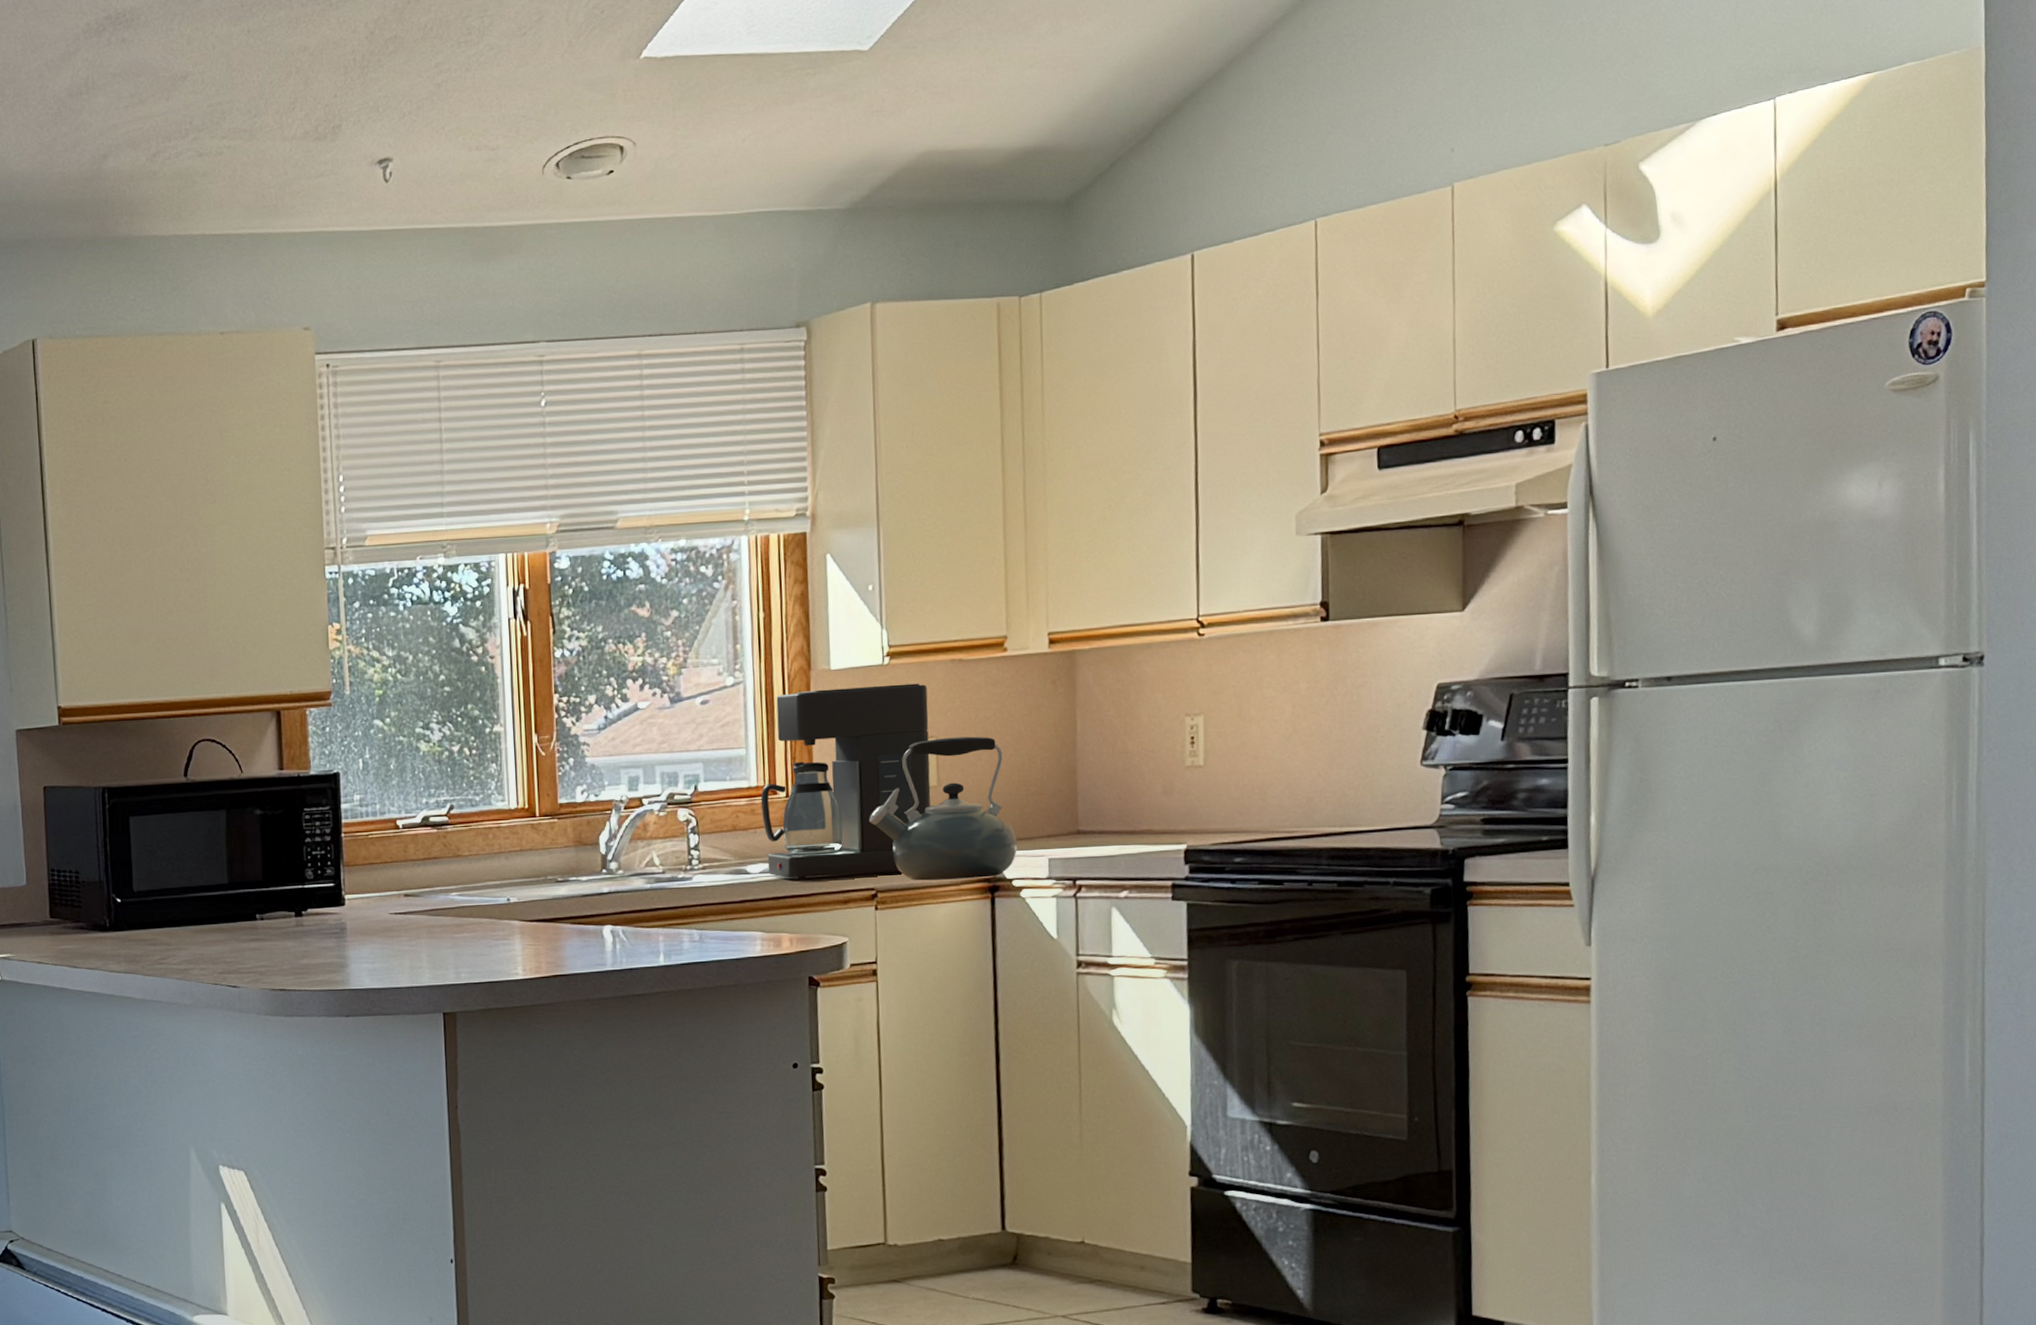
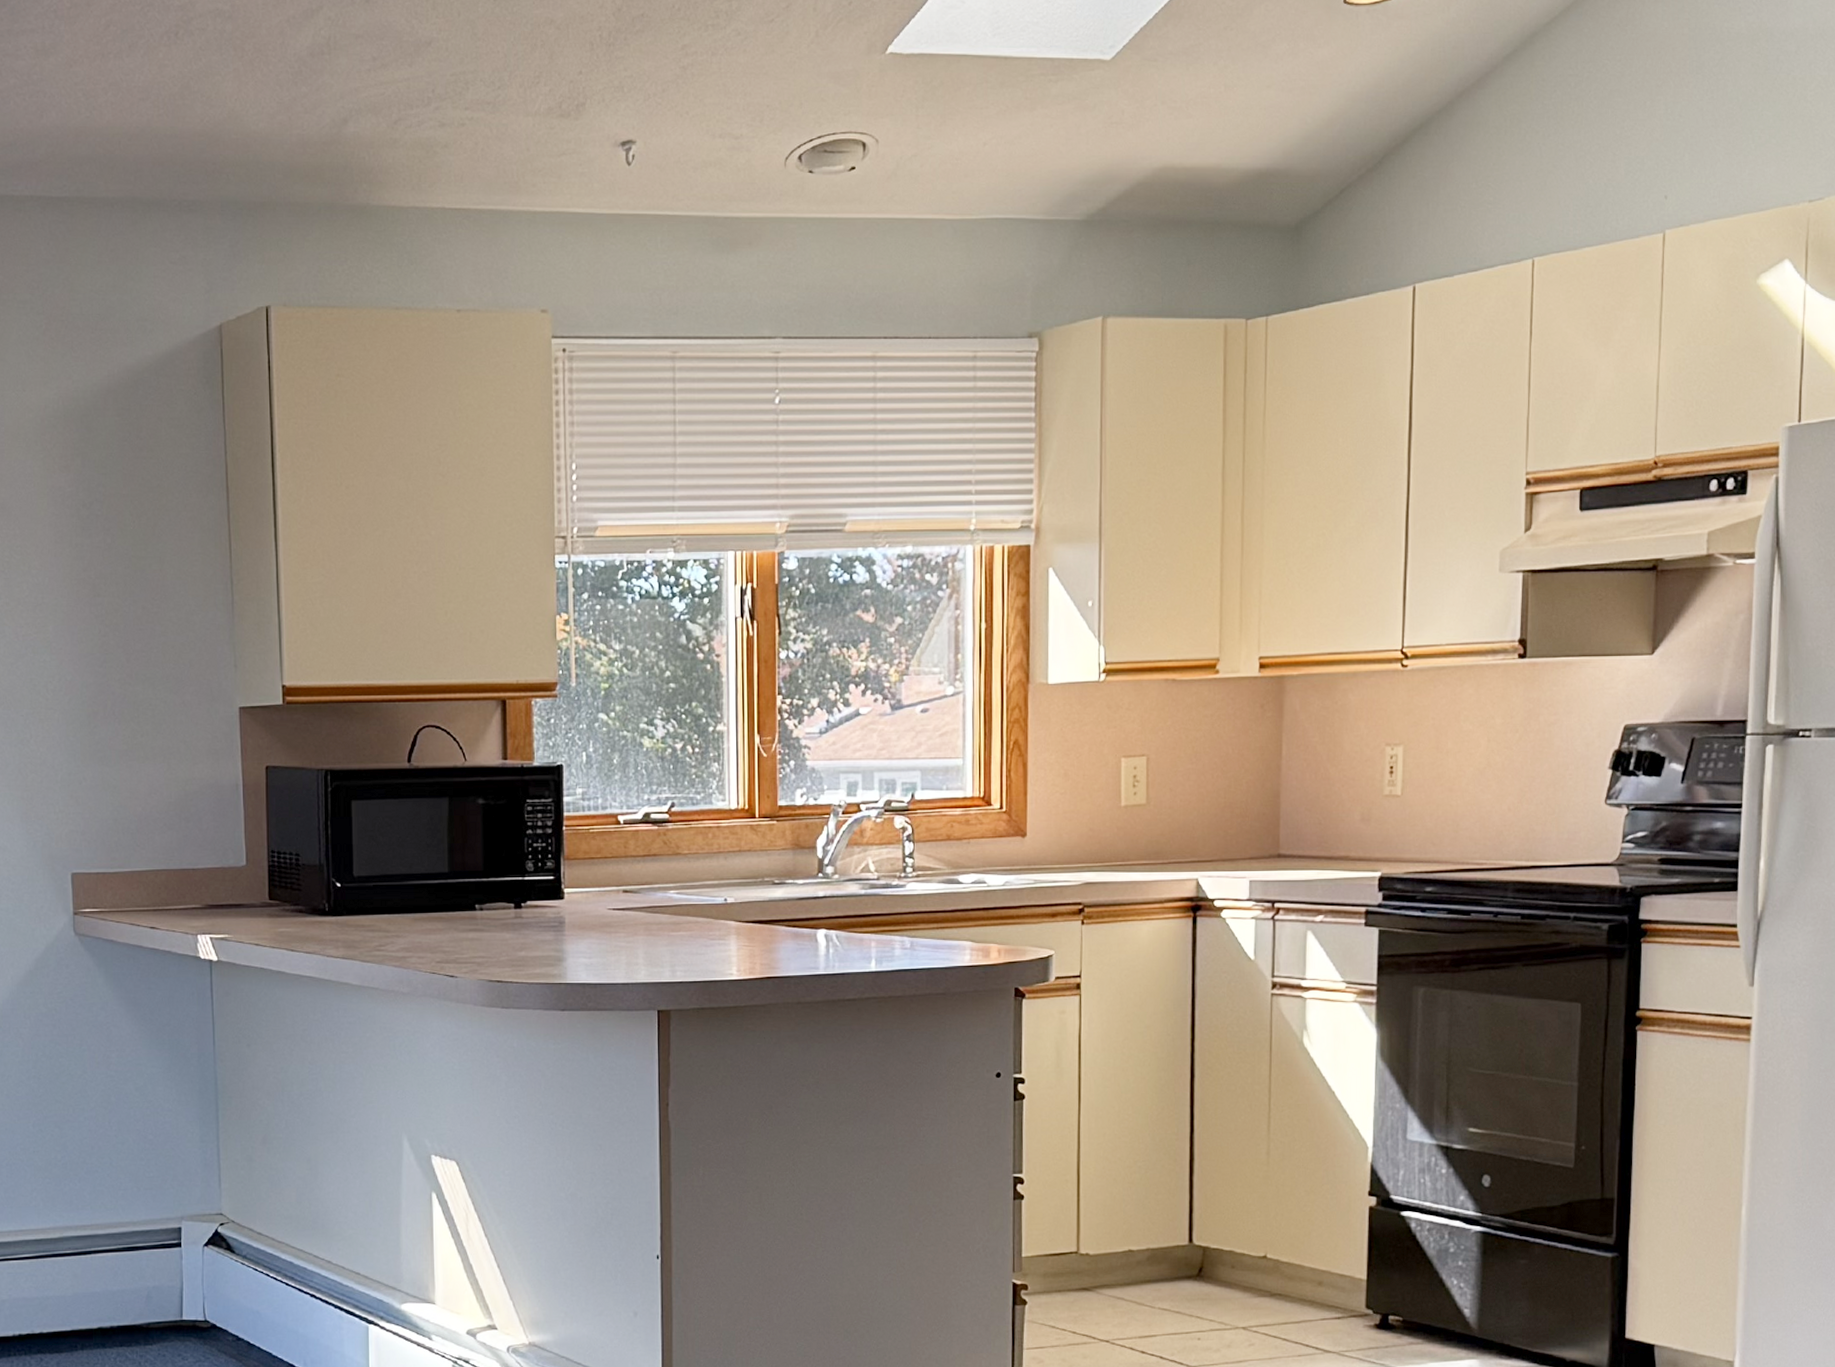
coffee maker: present [760,683,931,880] -> none [975,701,1141,892]
kettle: present [868,736,1018,881] -> none [1078,756,1221,898]

